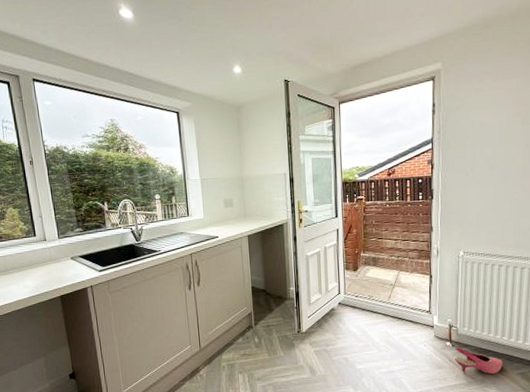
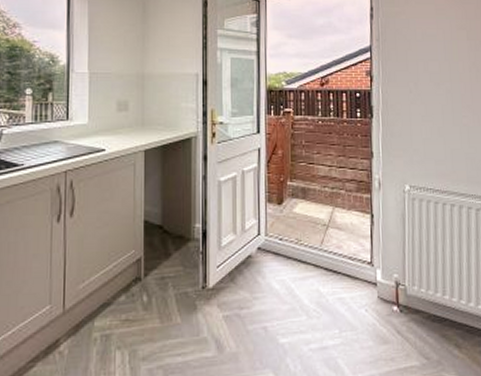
shoe: present [455,346,504,374] -> none [404,312,463,352]

